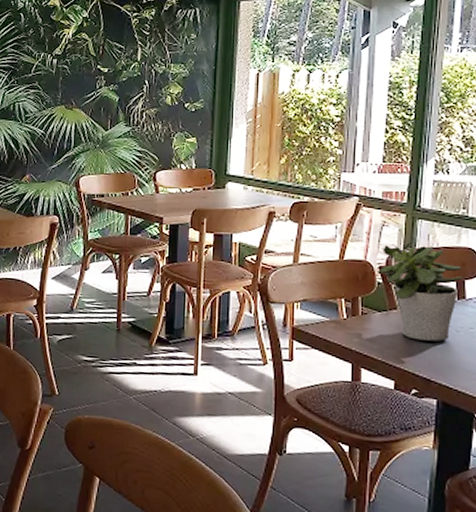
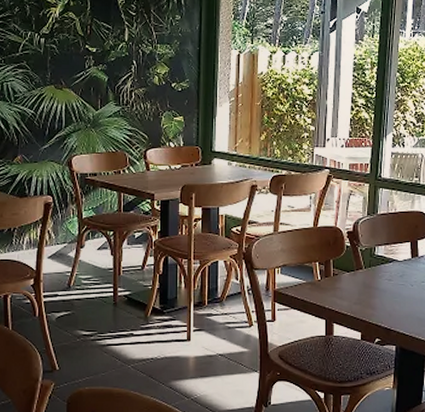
potted plant: present [378,240,464,342] -> none [346,206,417,295]

